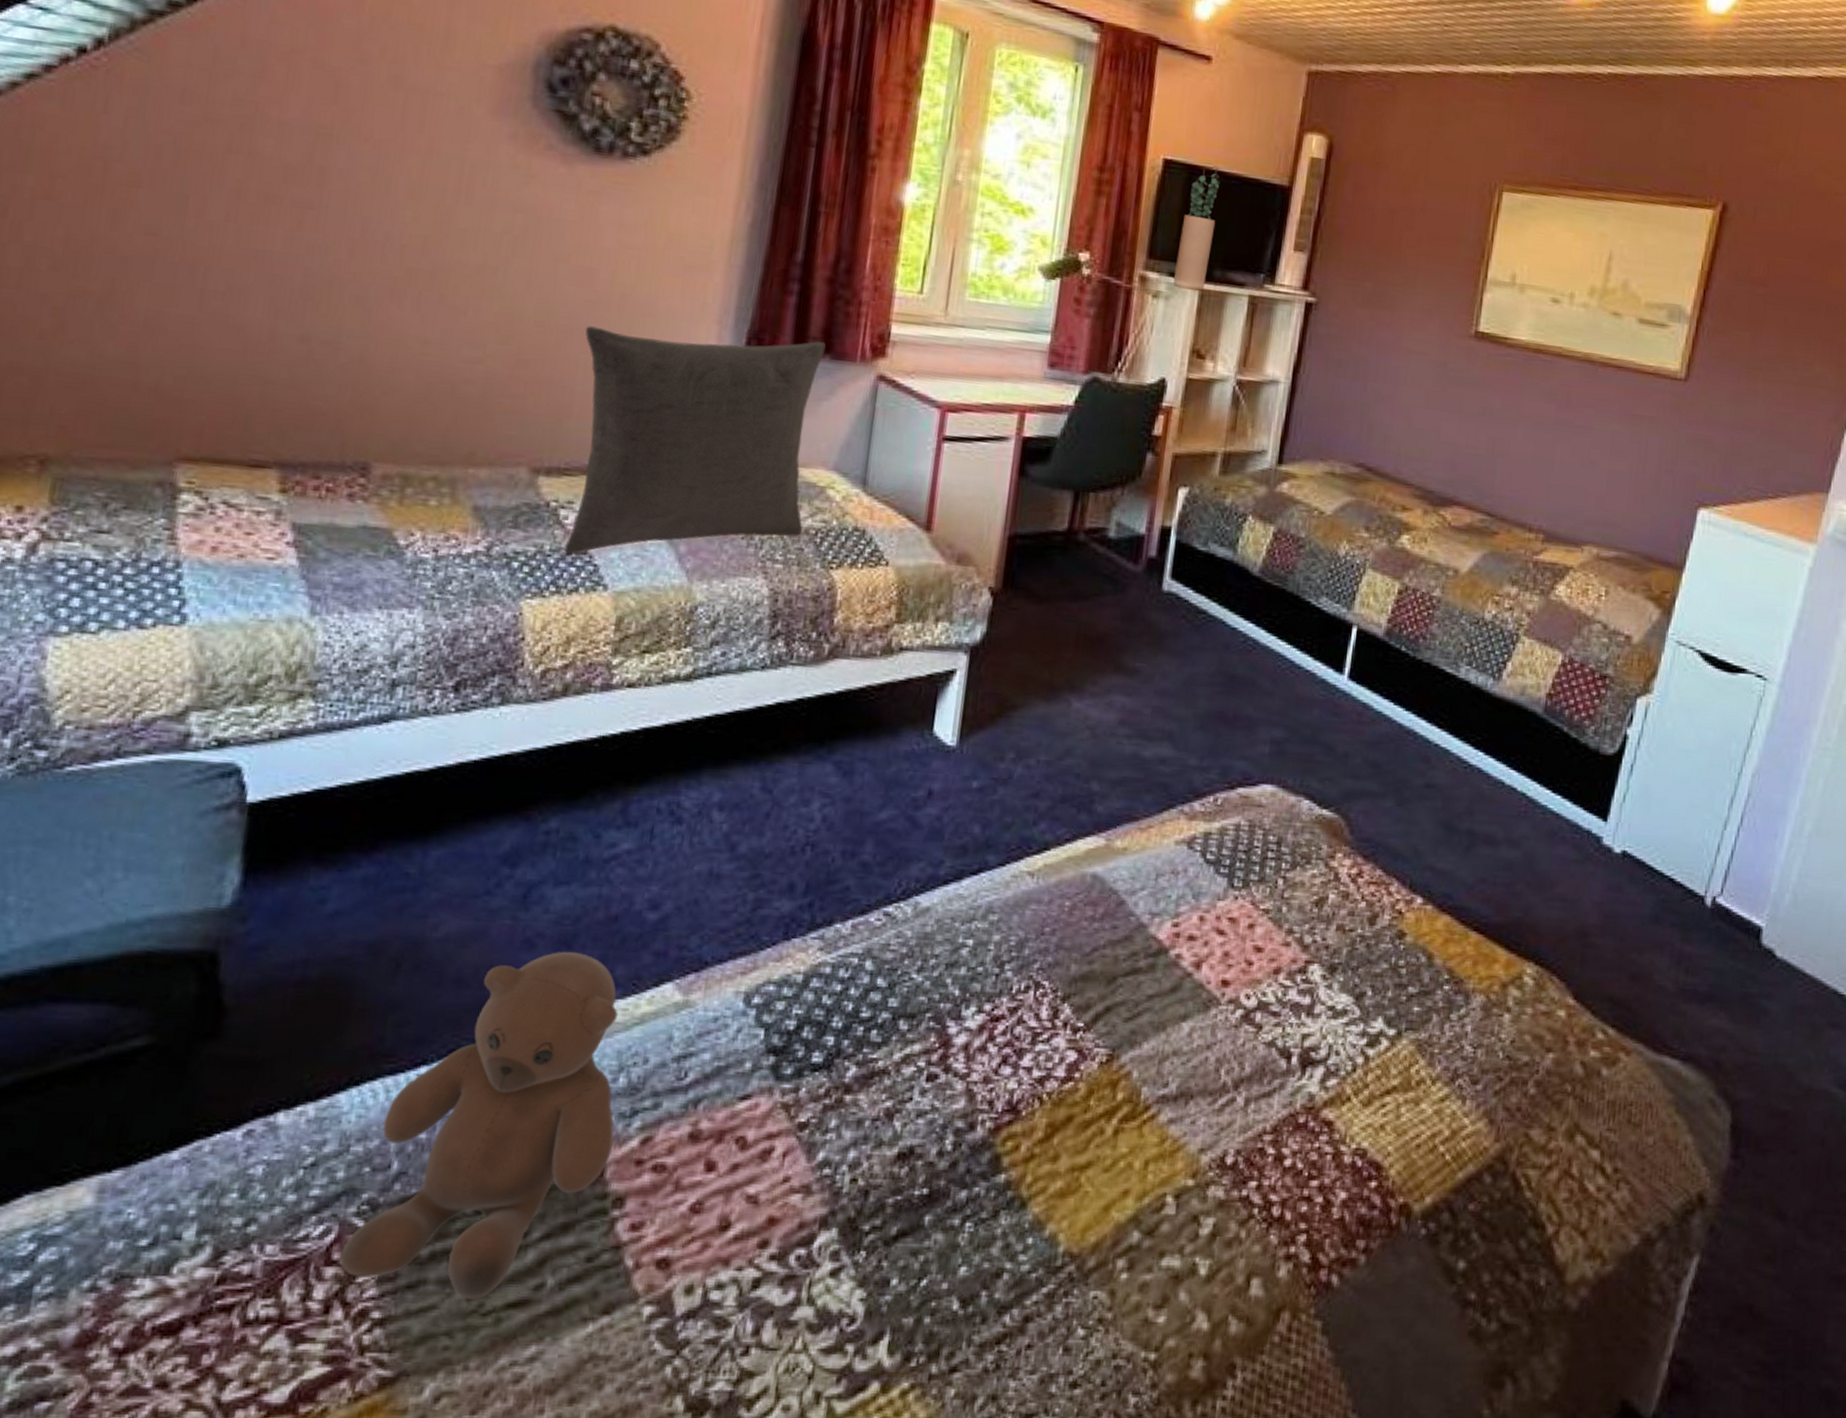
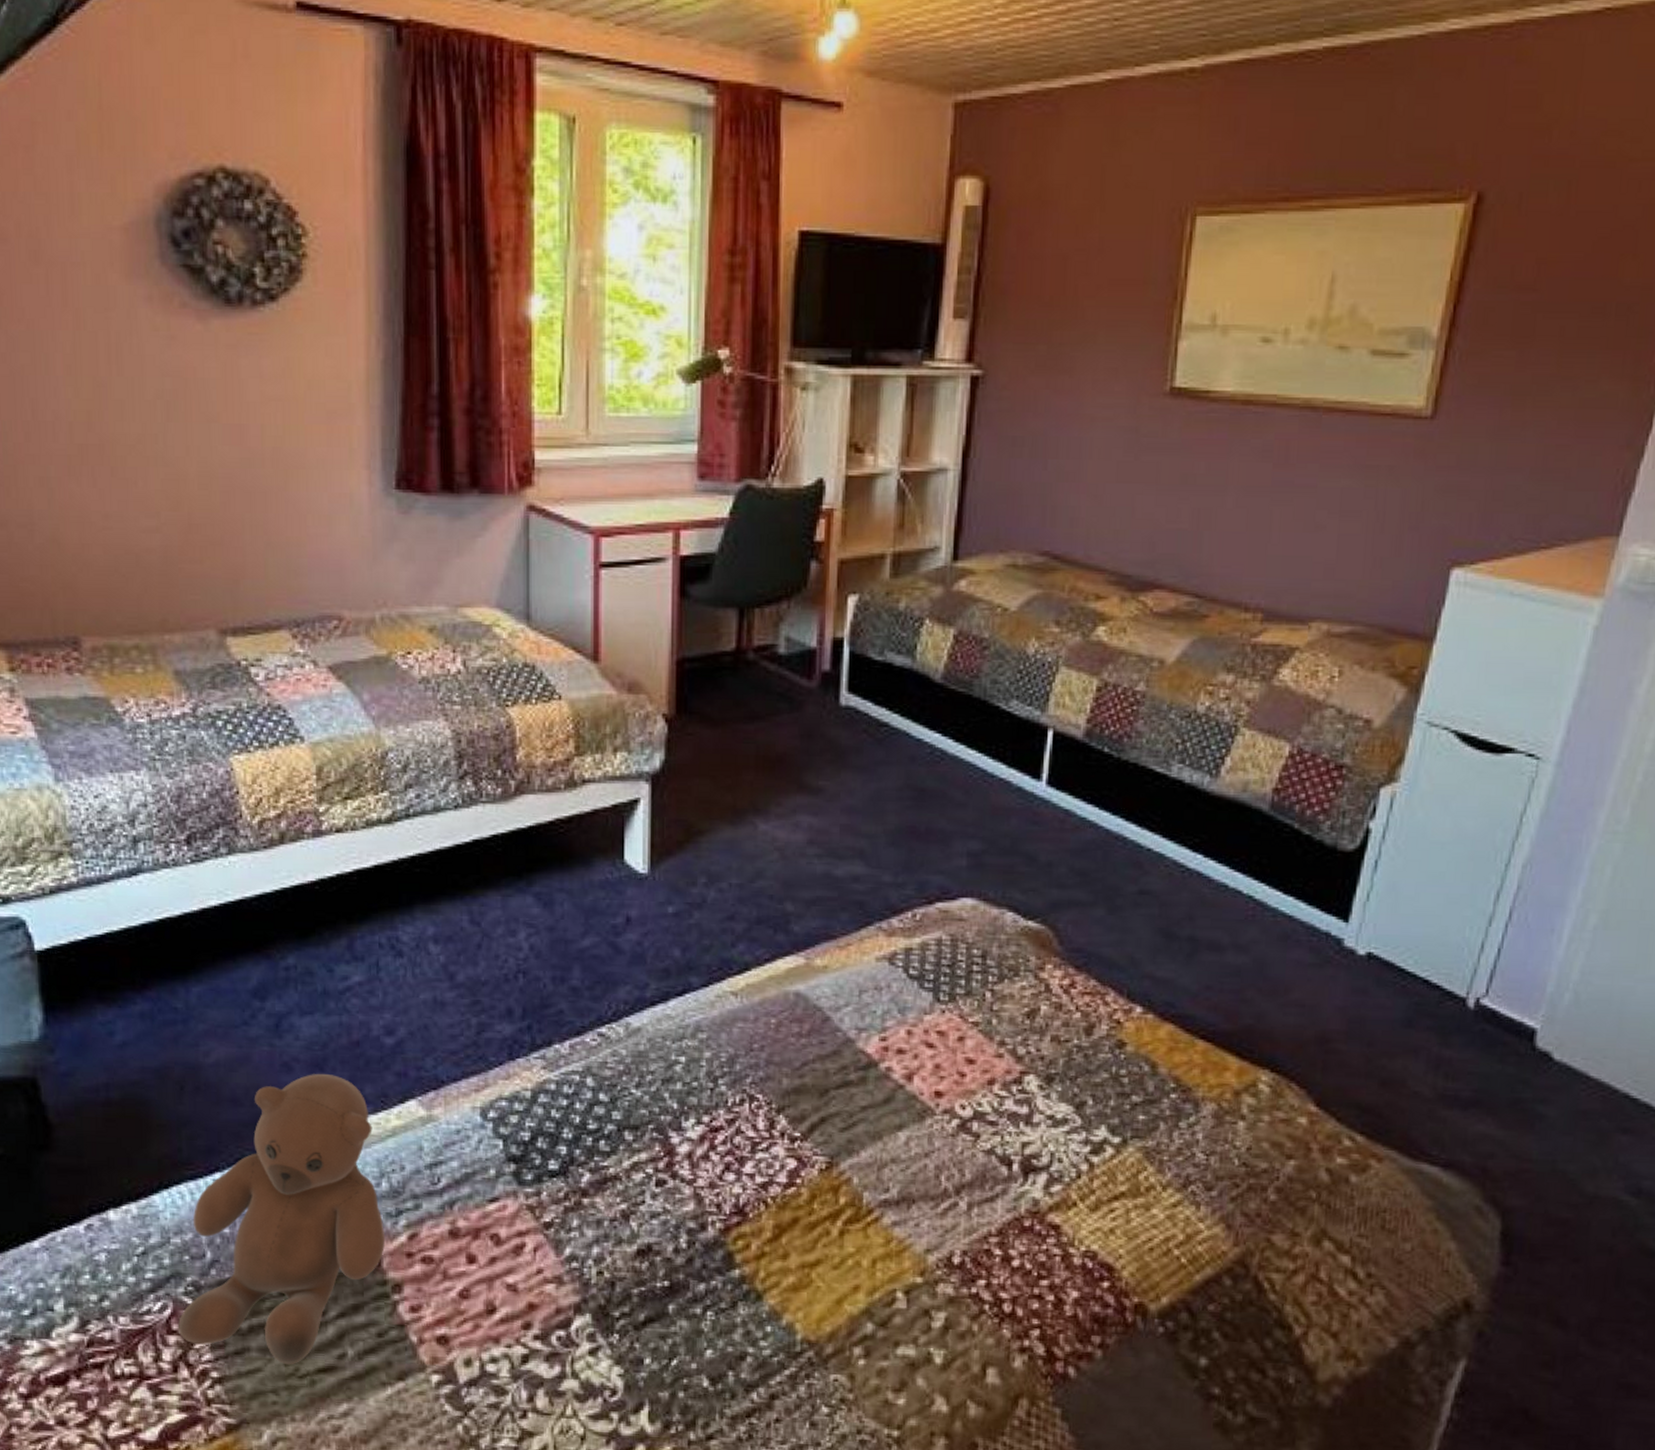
pillow: present [564,326,826,555] -> none [245,476,475,710]
vase: present [1172,167,1220,291] -> none [821,233,864,377]

